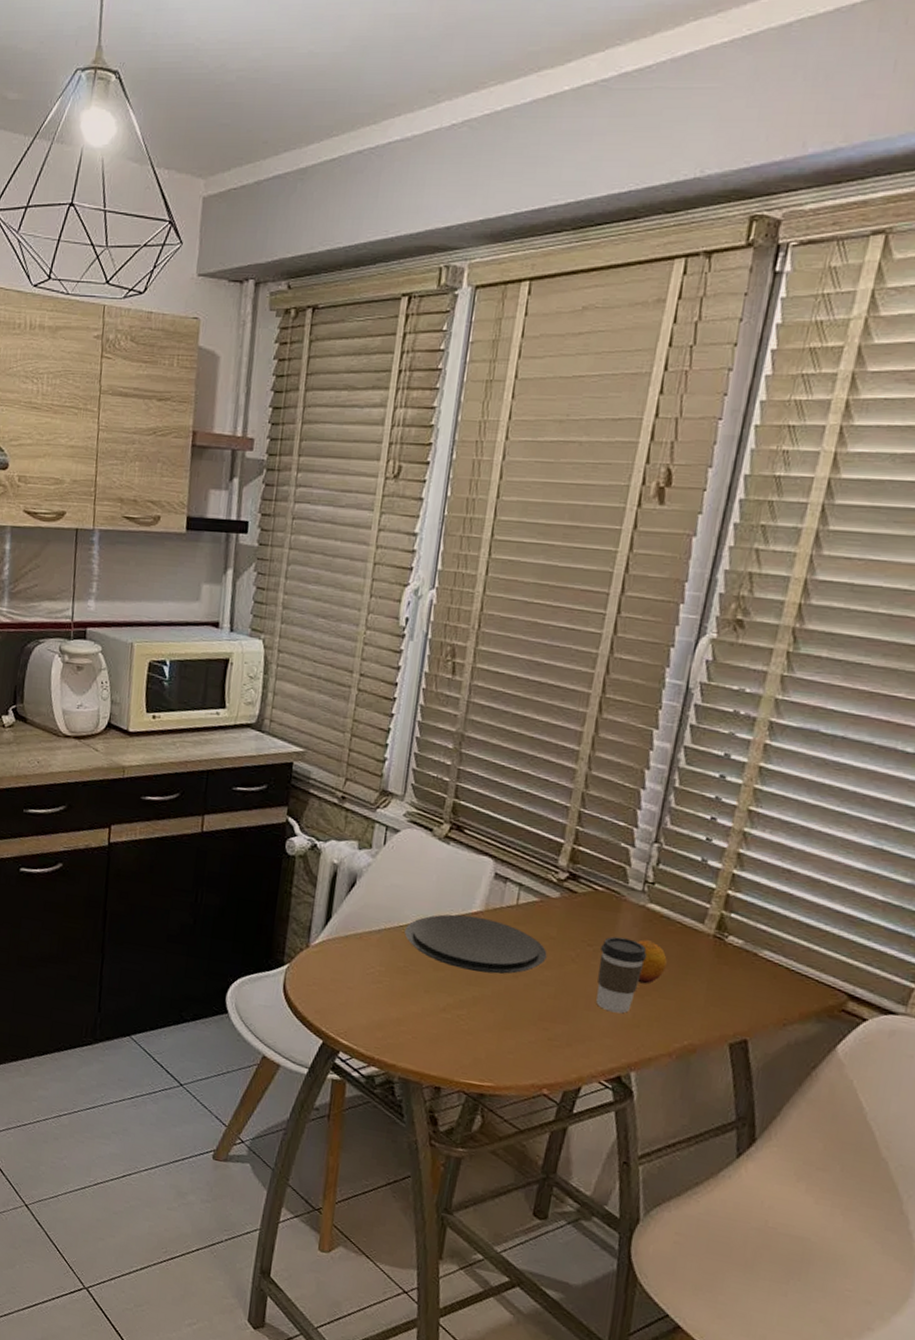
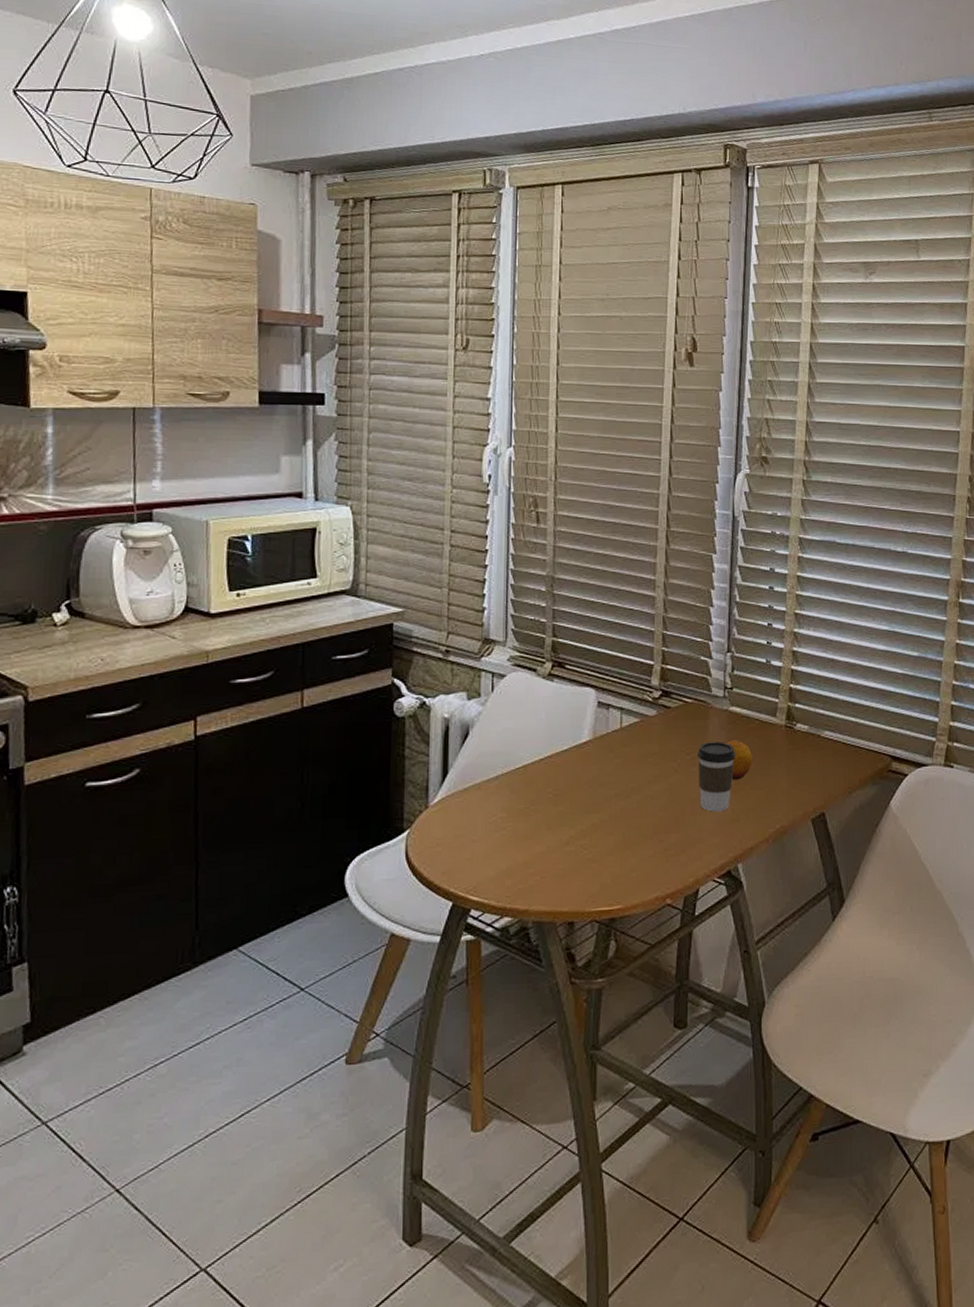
plate: present [404,914,547,974] -> none [522,746,653,799]

